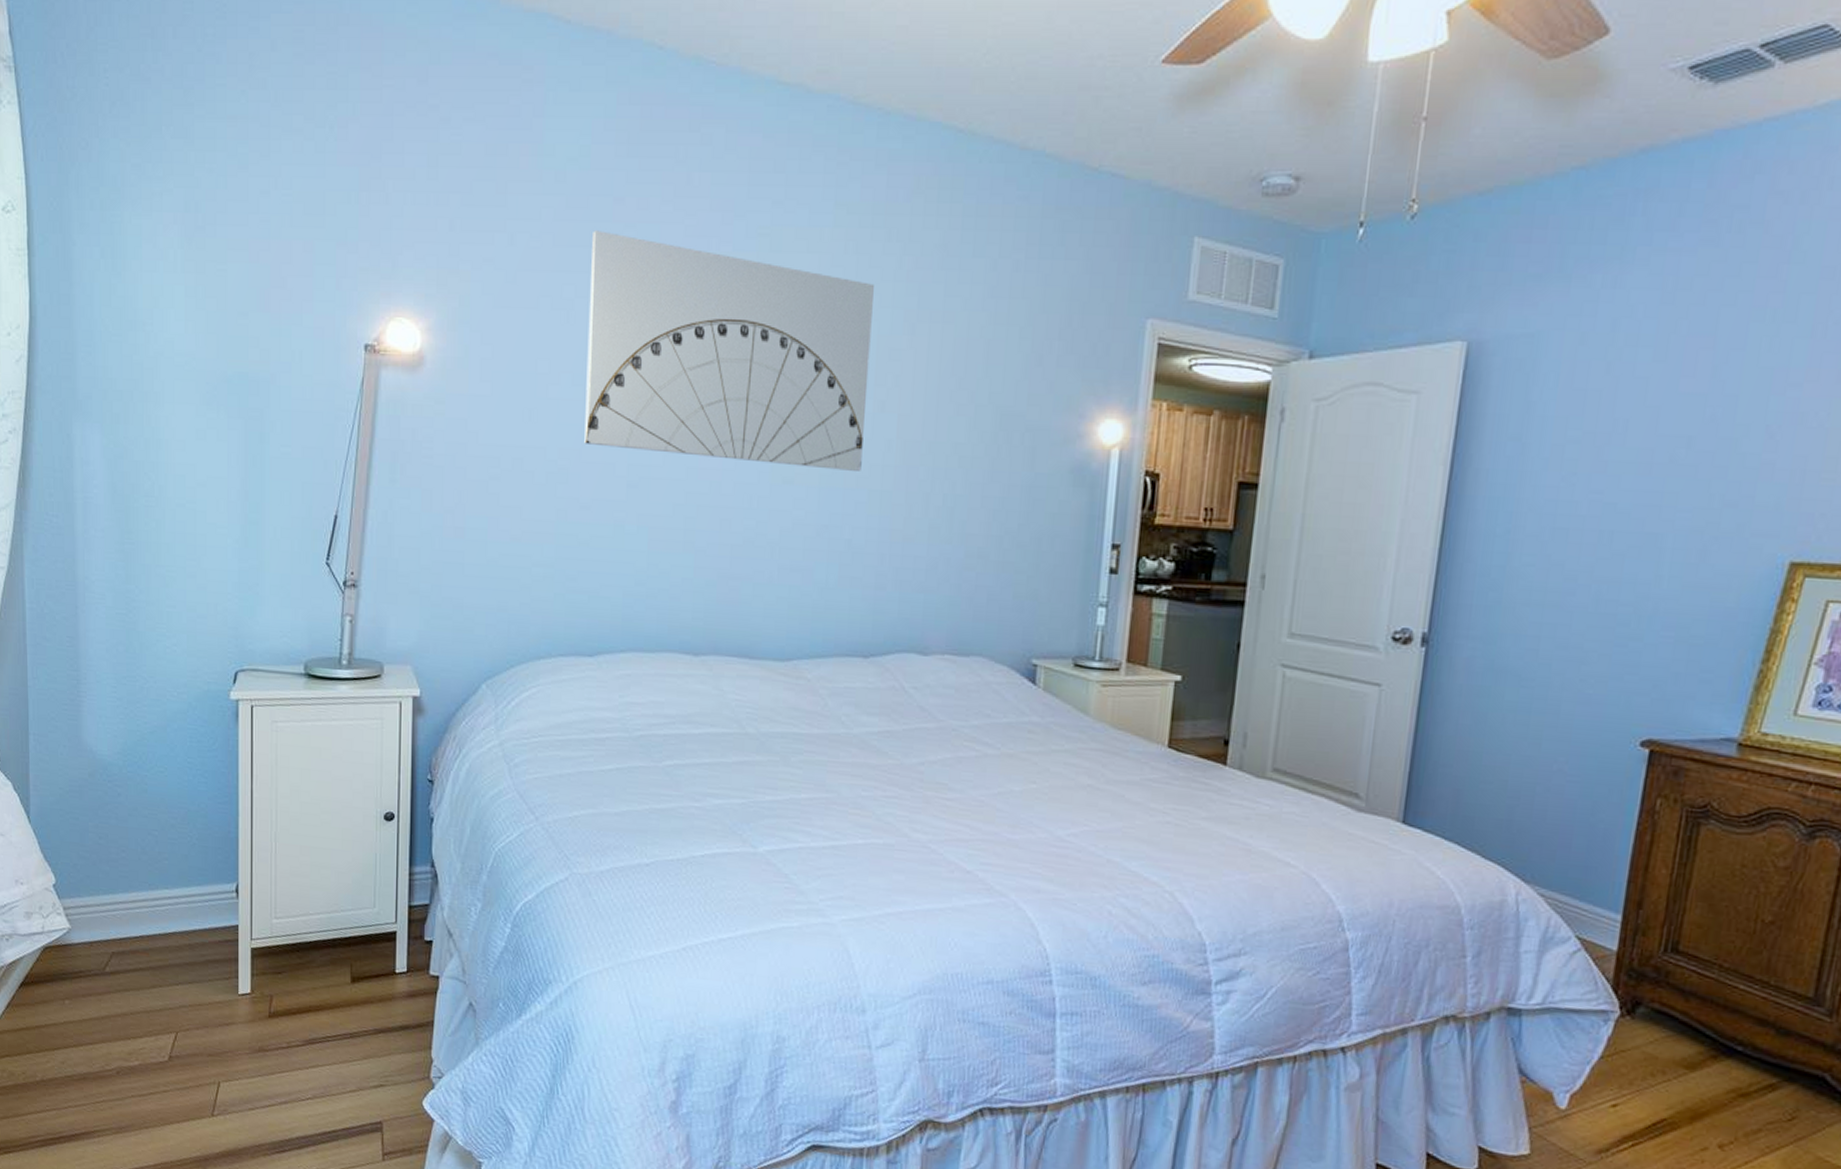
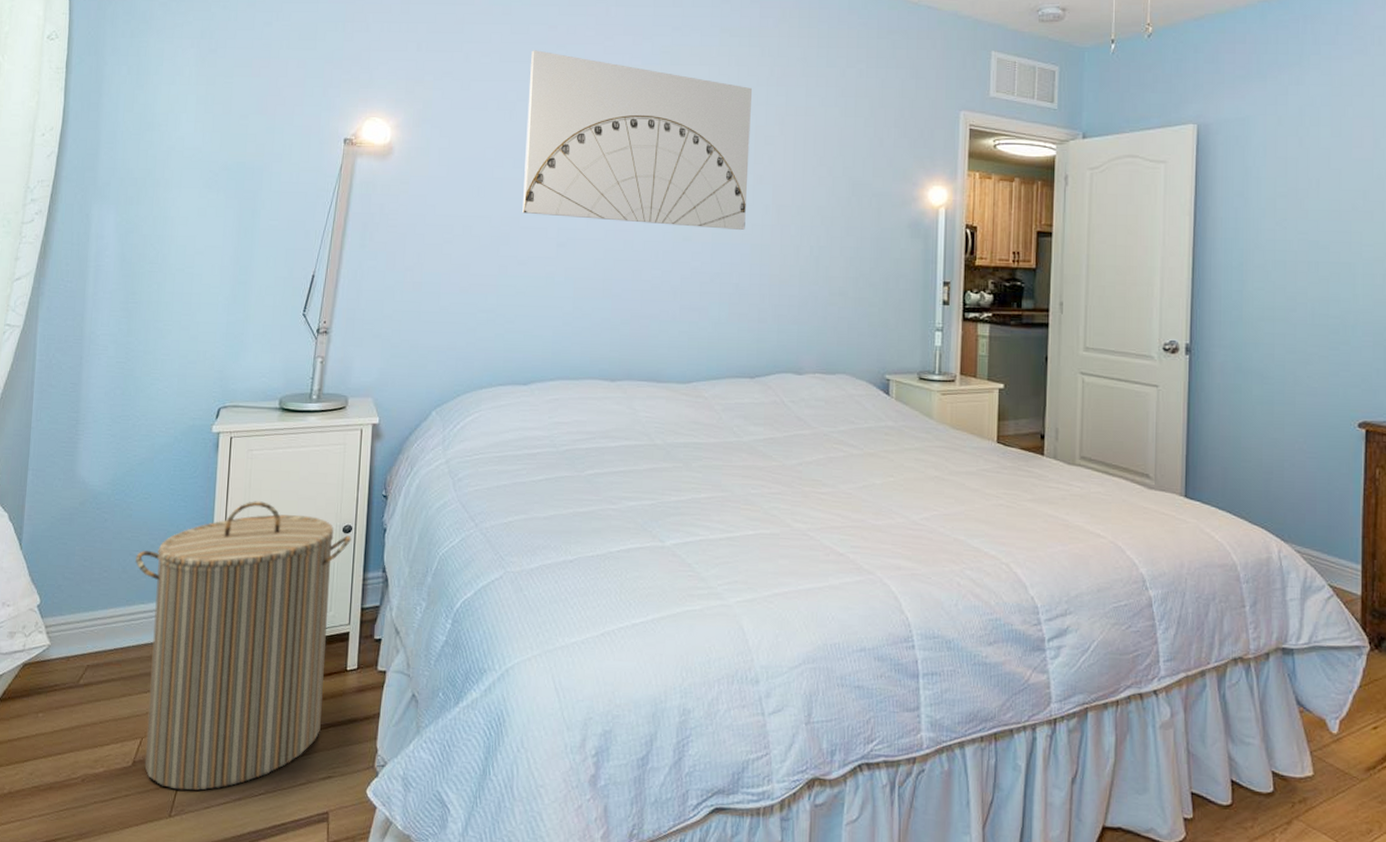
laundry hamper: none [155,780,394,1091] -> present [135,501,352,791]

